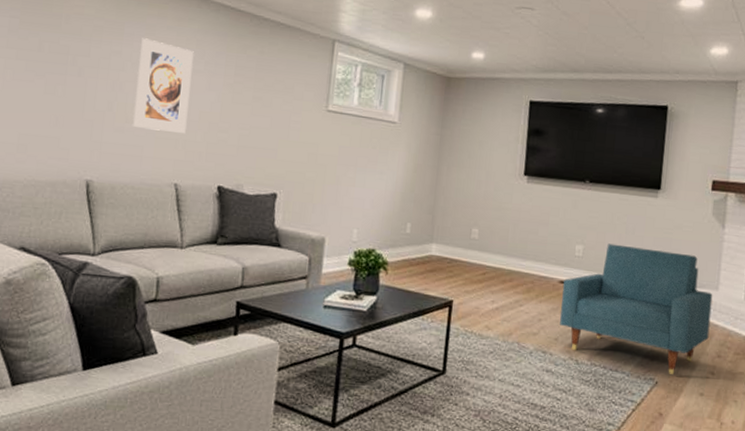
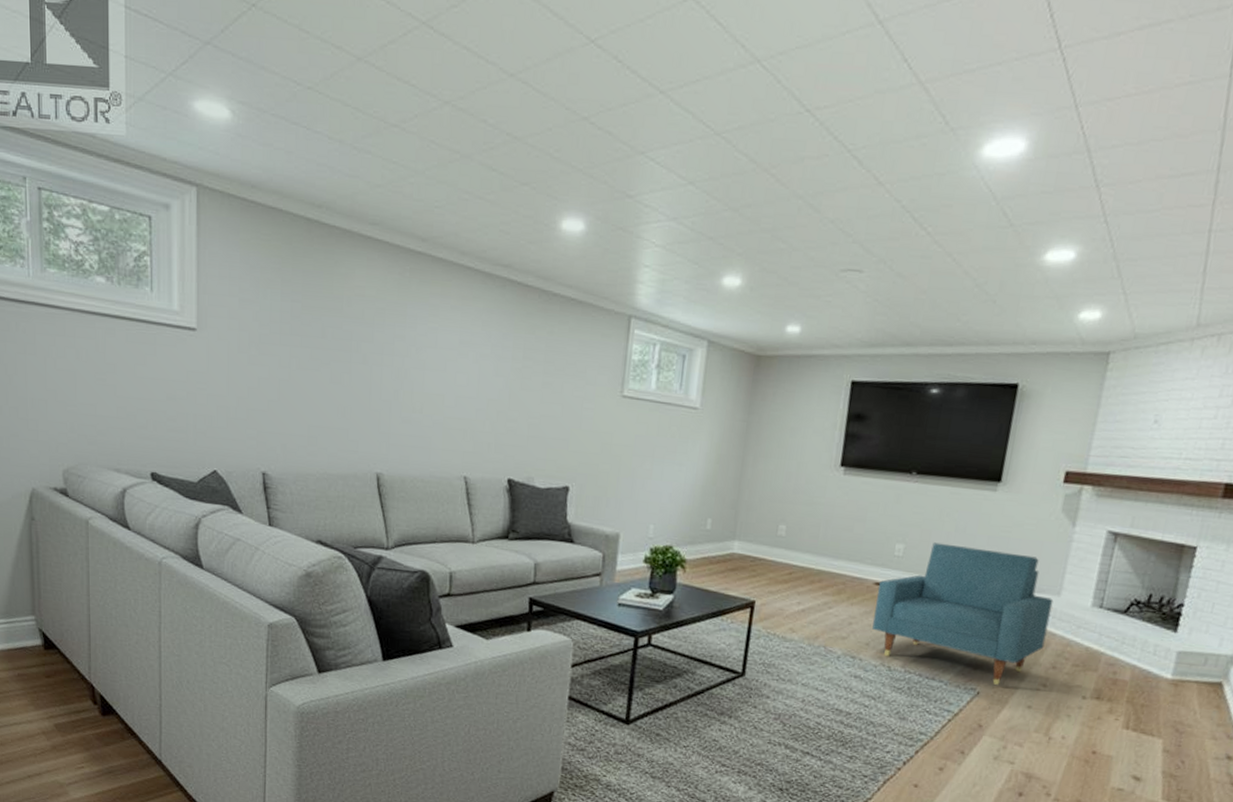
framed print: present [133,38,194,134] -> none [420,320,480,424]

